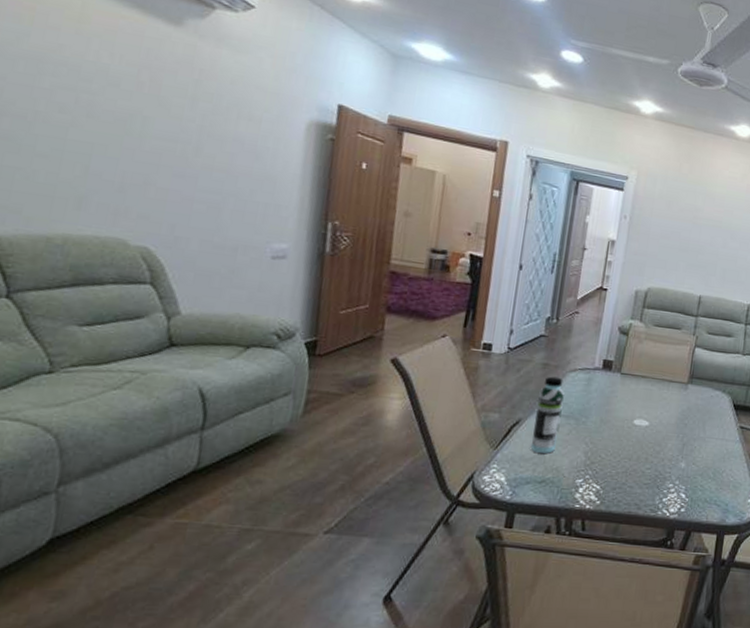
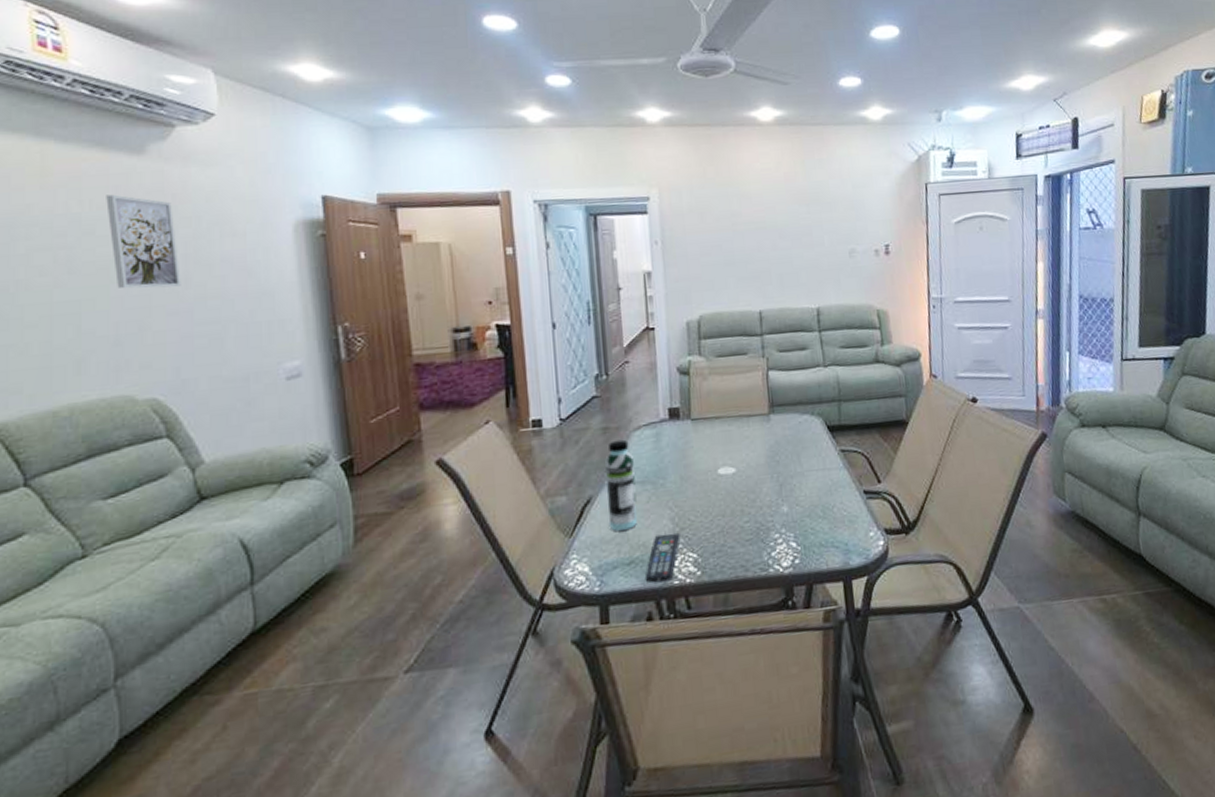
wall art: none [131,54,198,153] -> present [106,194,181,289]
remote control: none [551,463,590,504] -> present [644,533,680,583]

